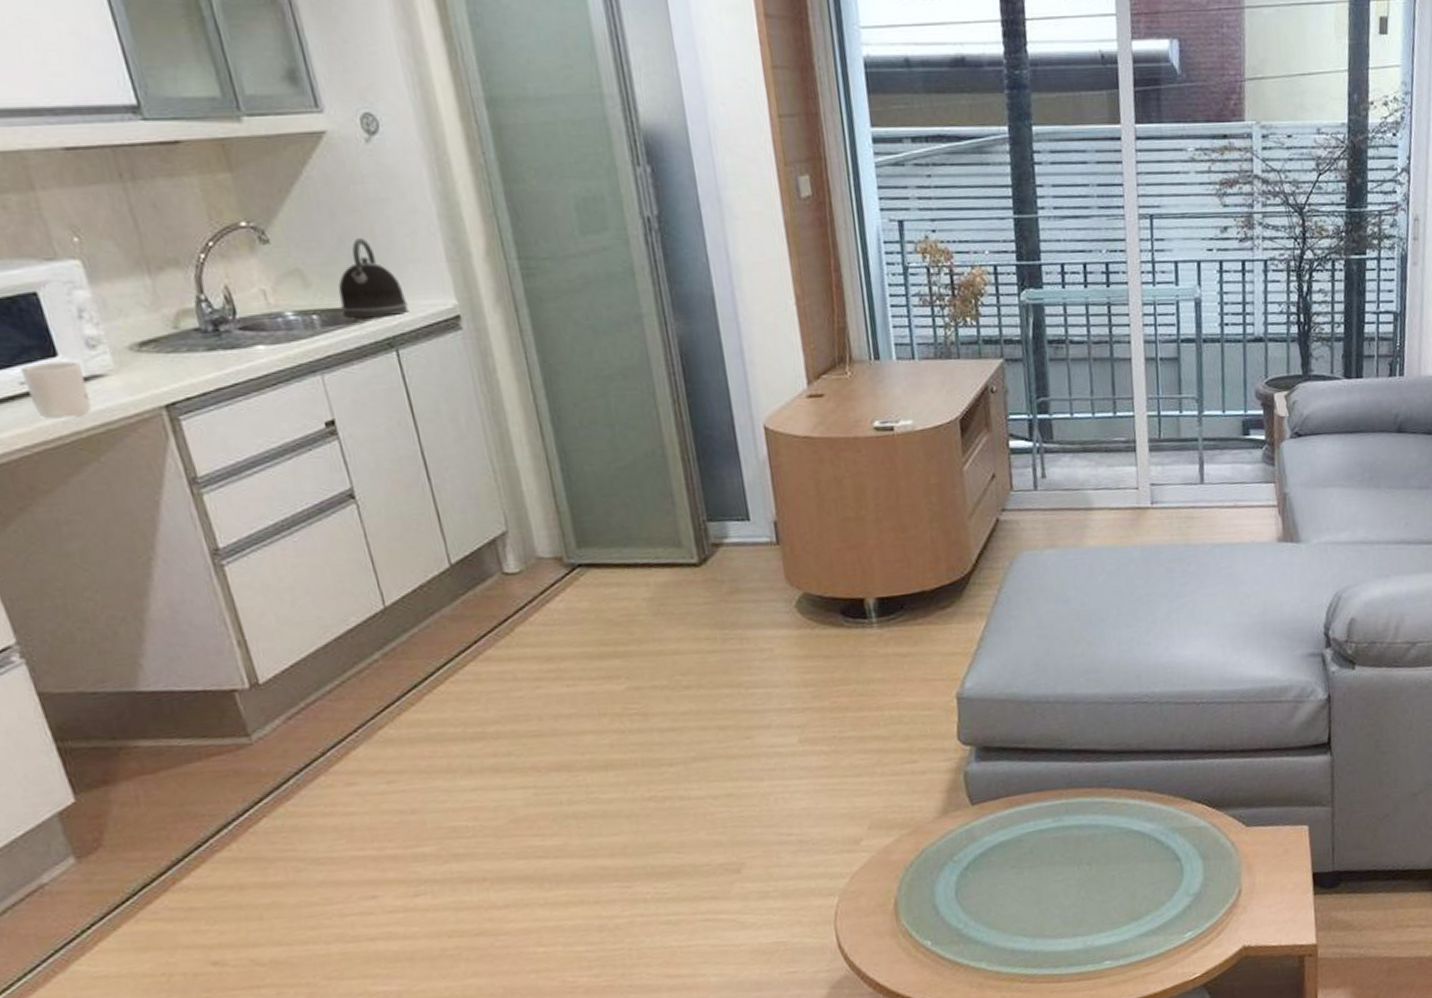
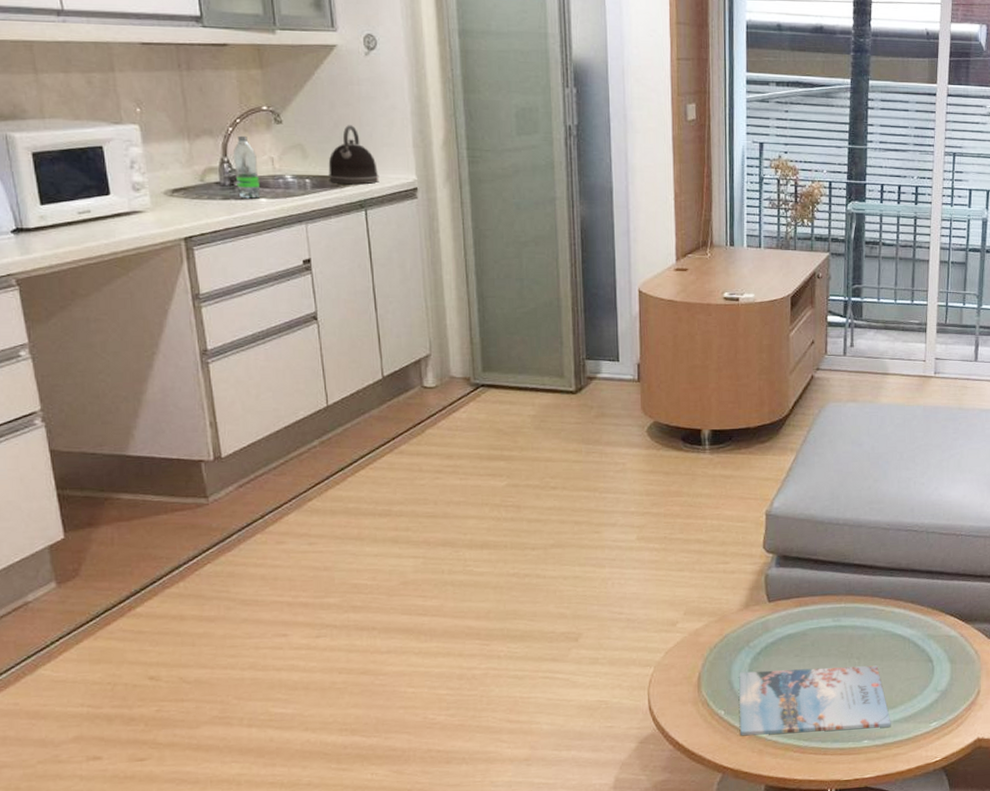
mug: present [20,361,92,419] -> none [80,199,129,241]
bottle: none [210,263,256,347] -> present [232,135,261,199]
magazine: none [944,870,1137,969] -> present [739,665,891,736]

